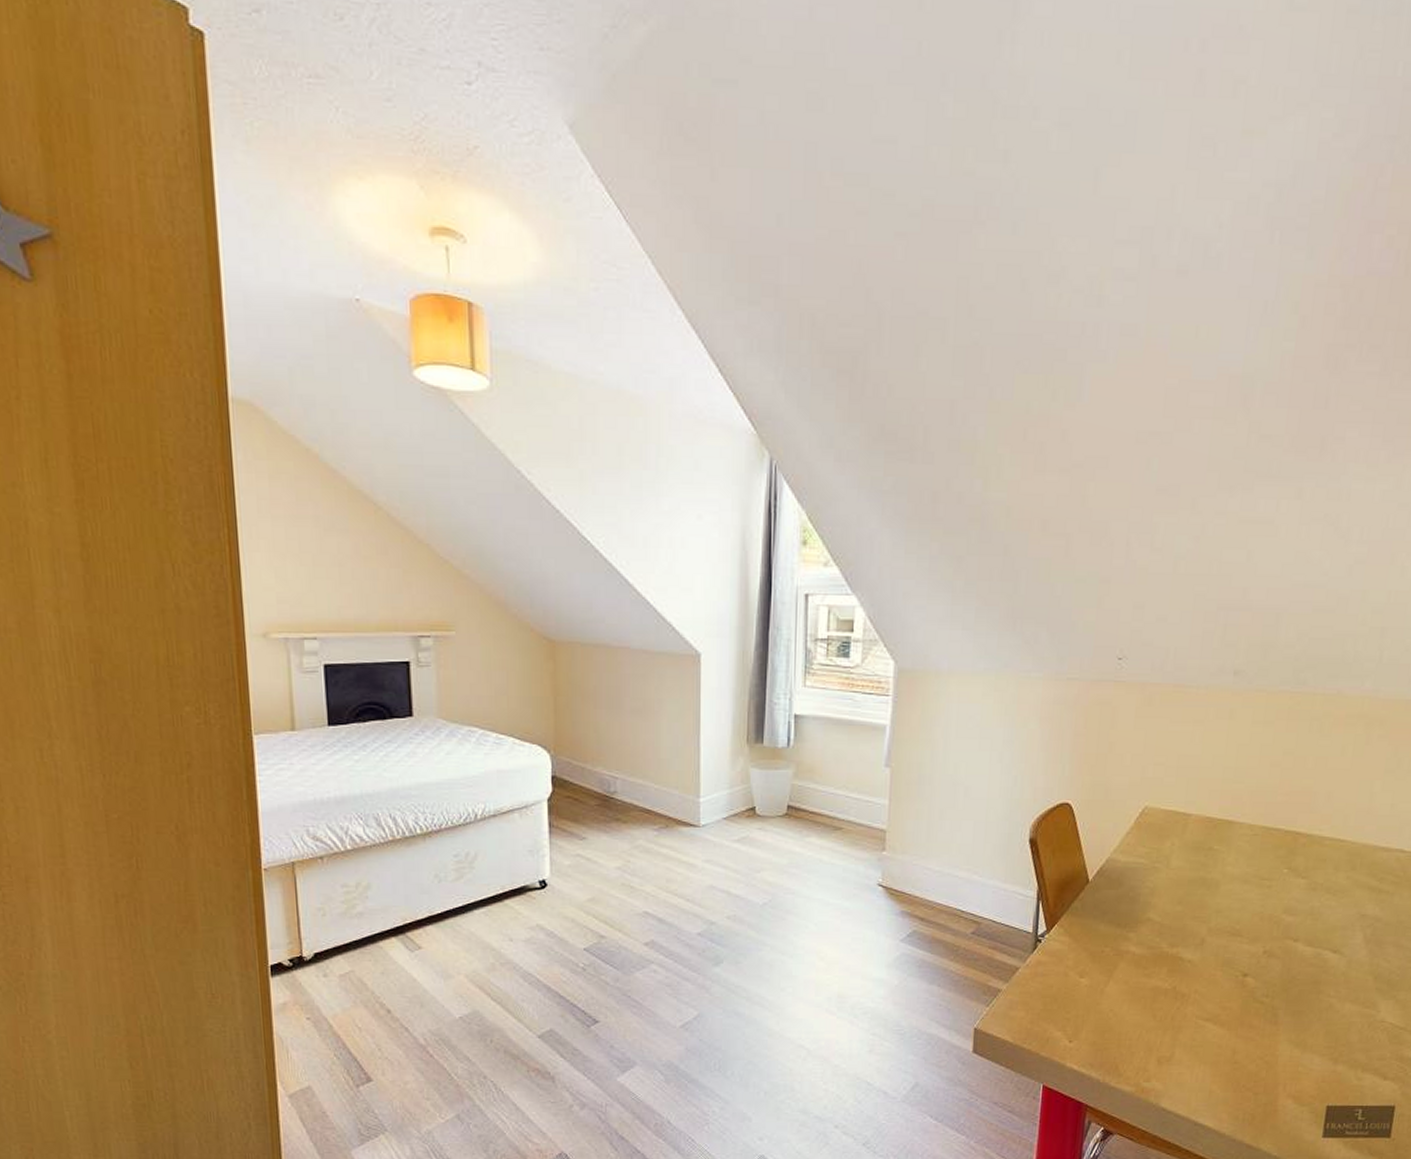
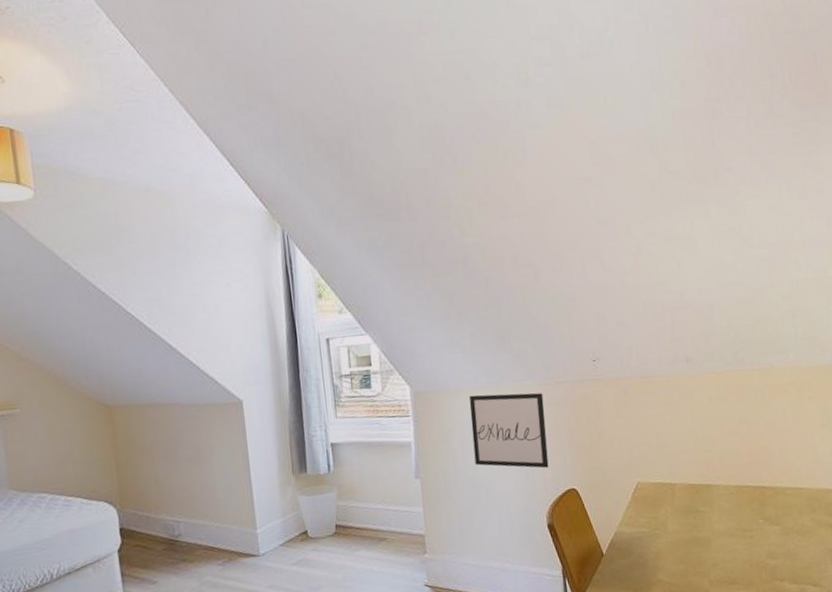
wall art: none [957,681,1051,776] -> present [469,393,549,469]

